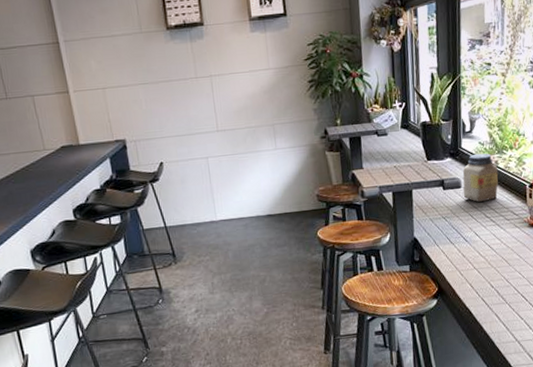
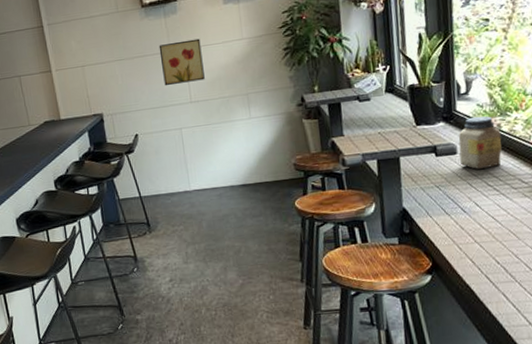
wall art: none [184,66,232,114] -> present [158,38,205,86]

